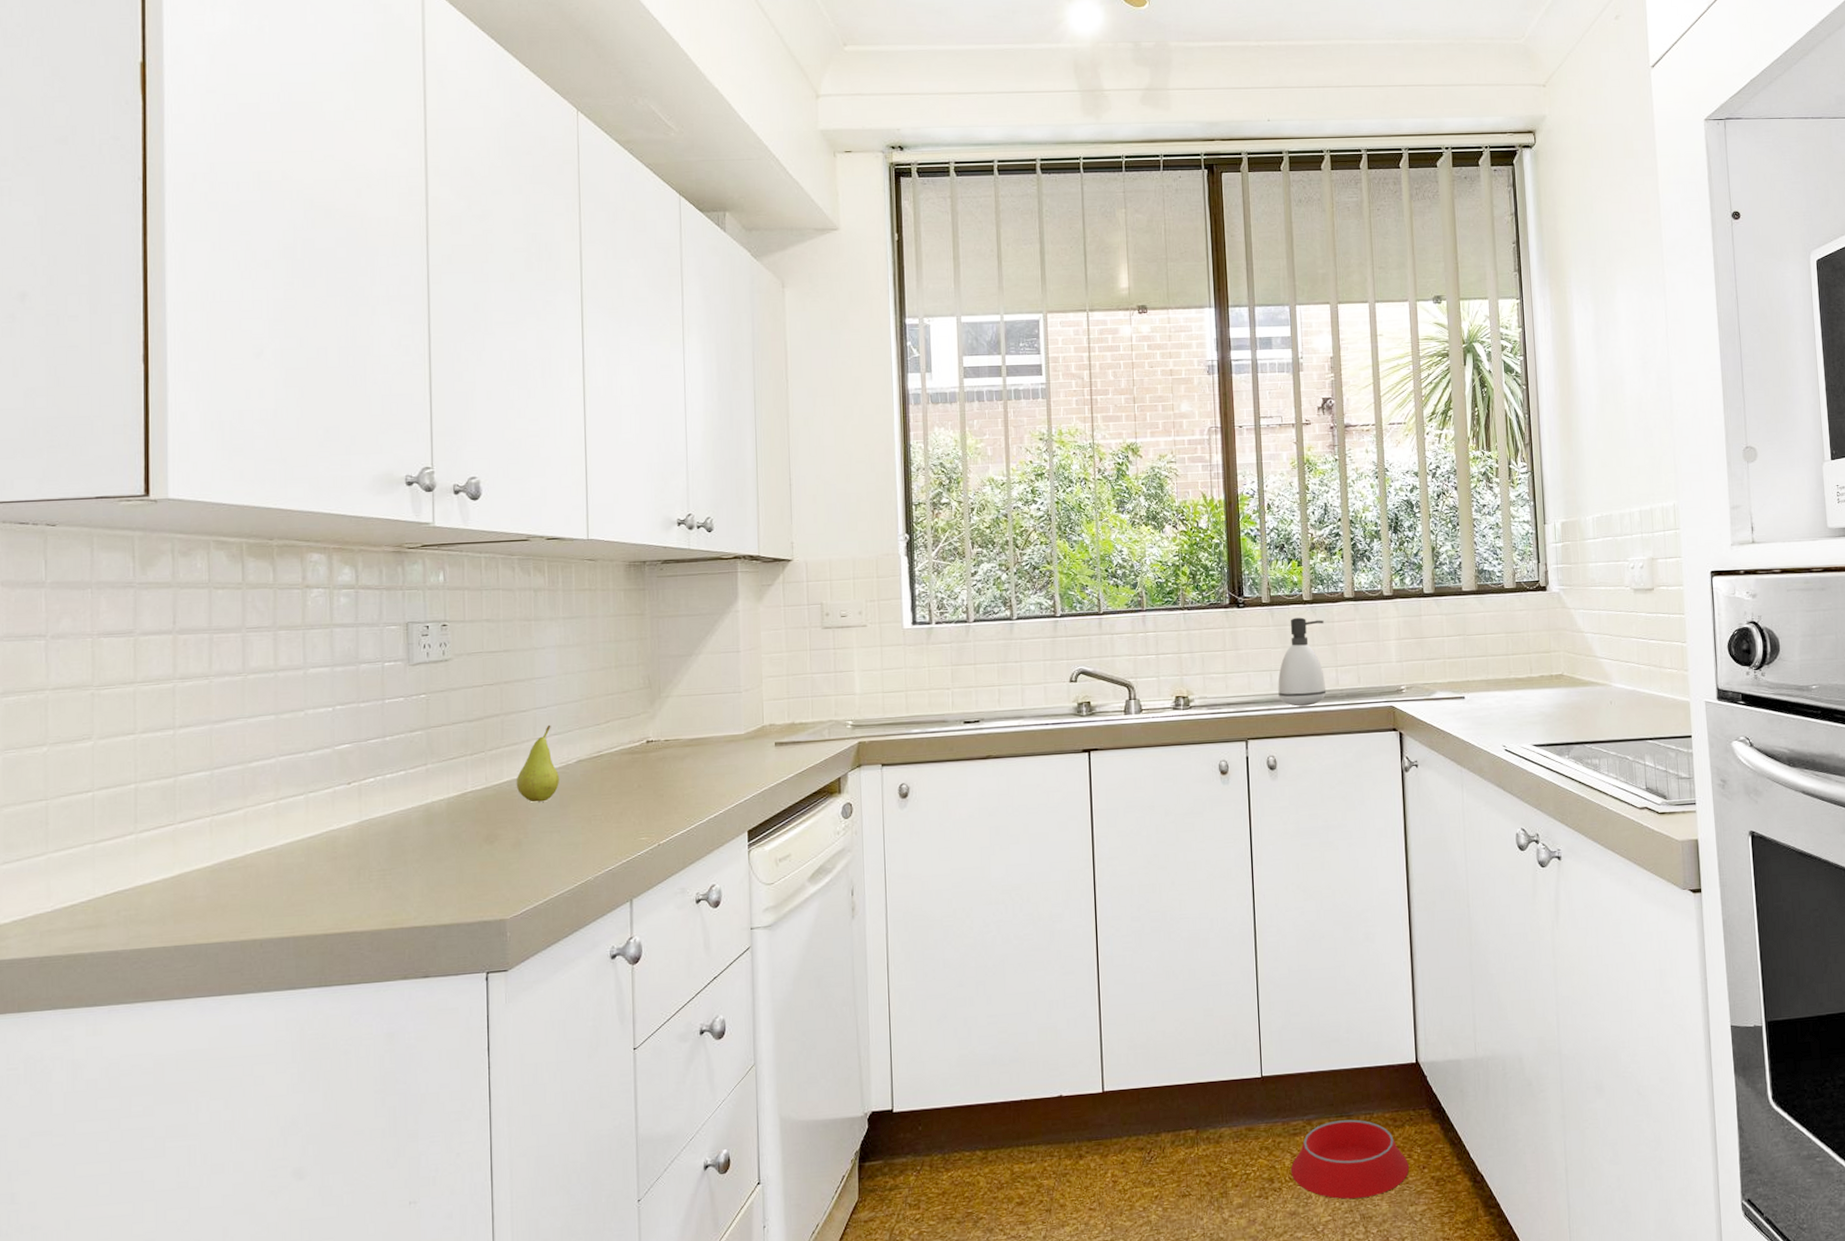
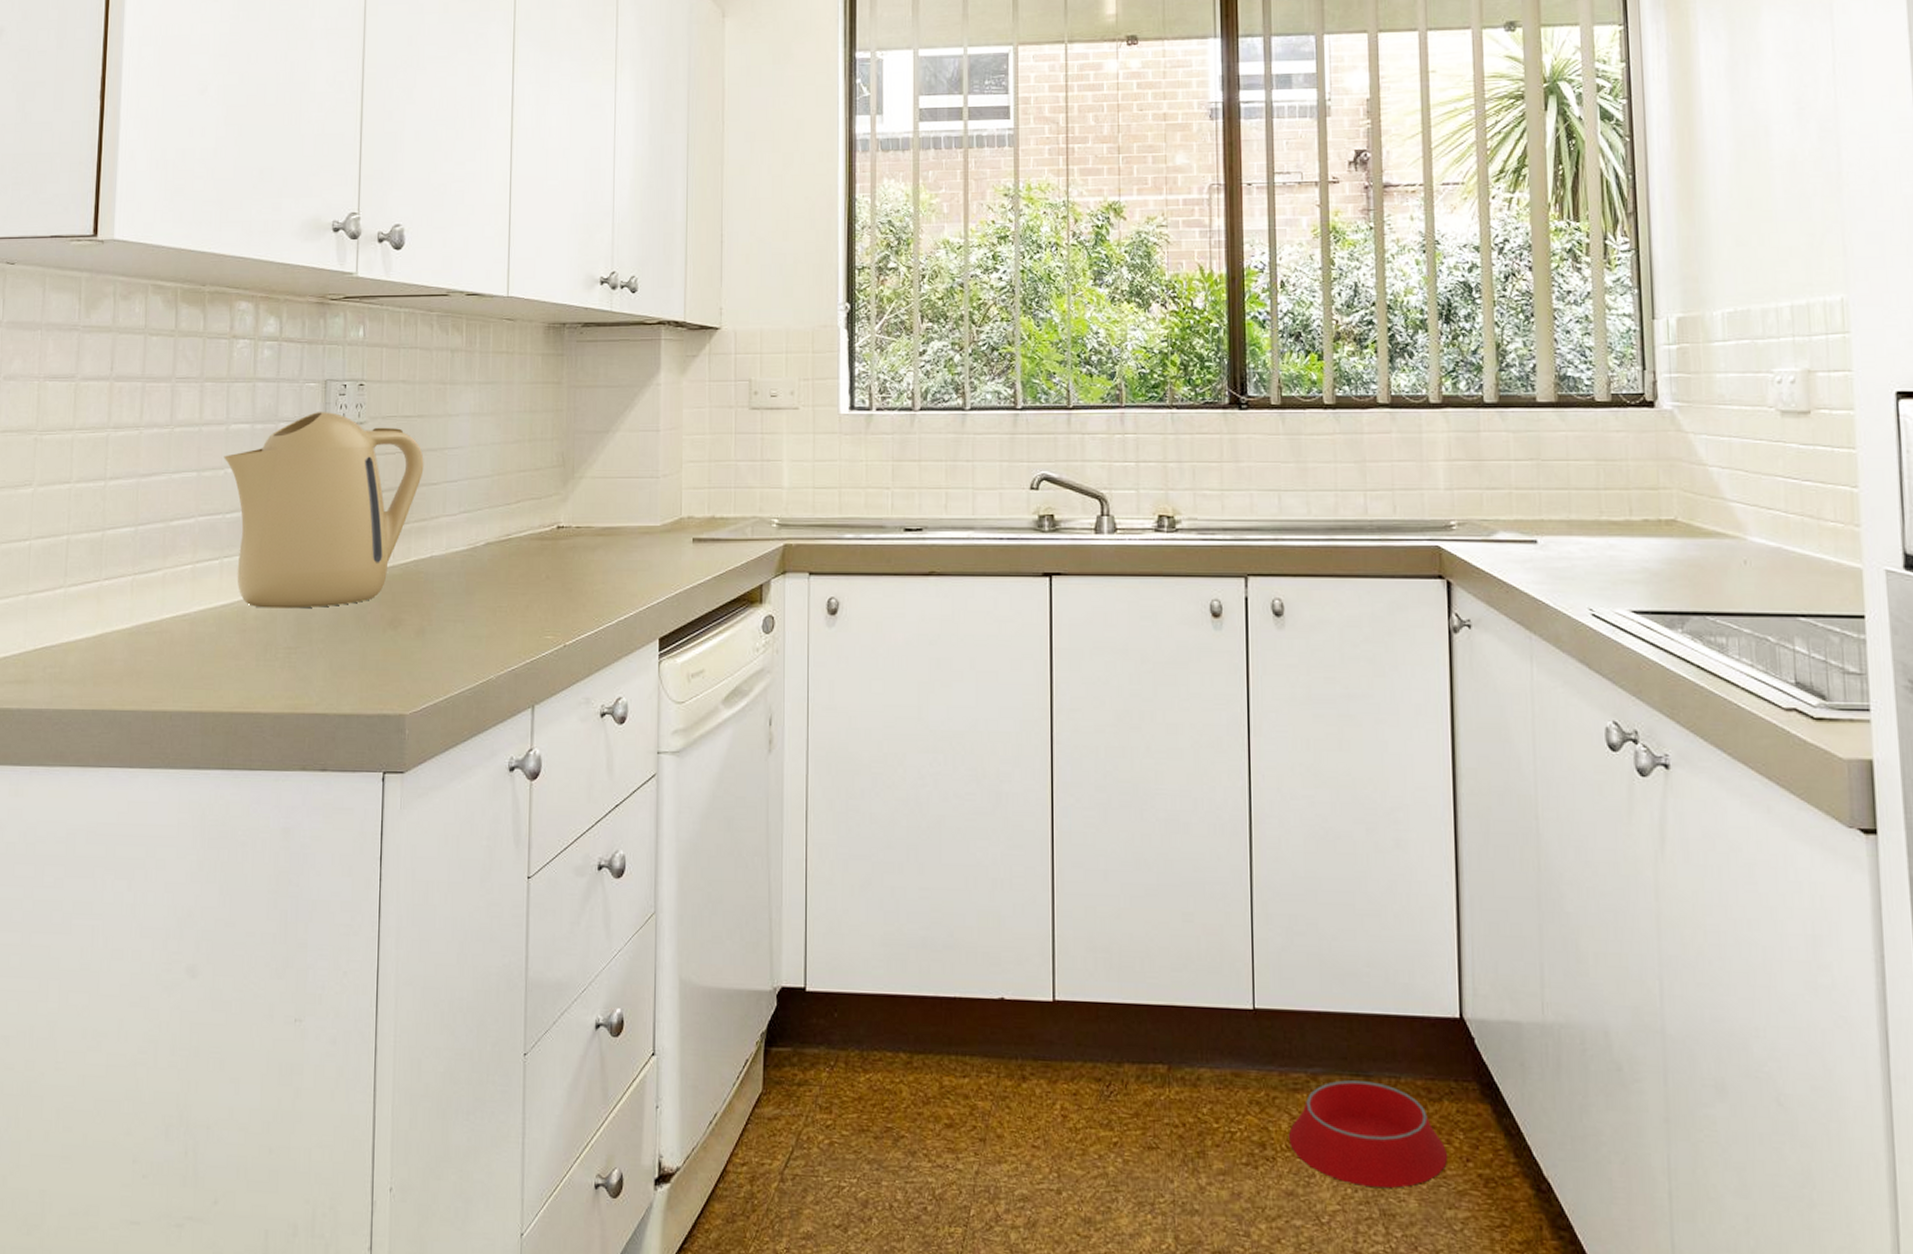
kettle: none [303,652,512,836] -> present [224,412,424,609]
fruit: present [516,724,559,802] -> none [422,501,466,587]
soap dispenser: present [1278,617,1327,707] -> none [1288,425,1351,539]

